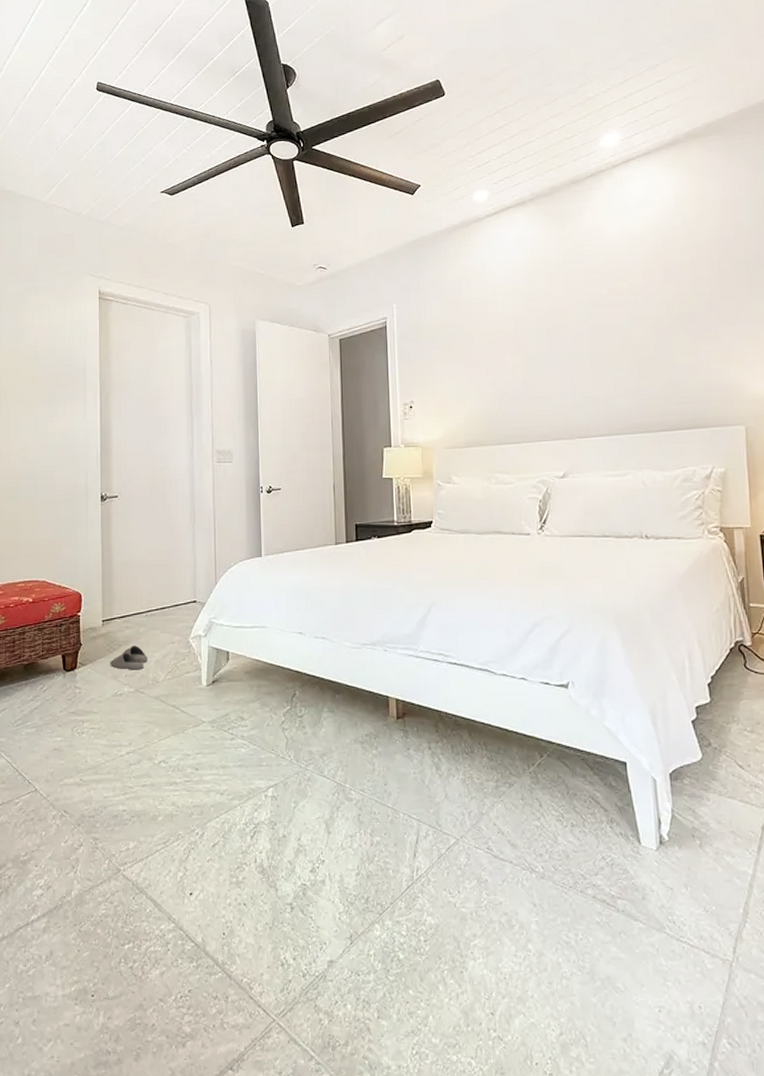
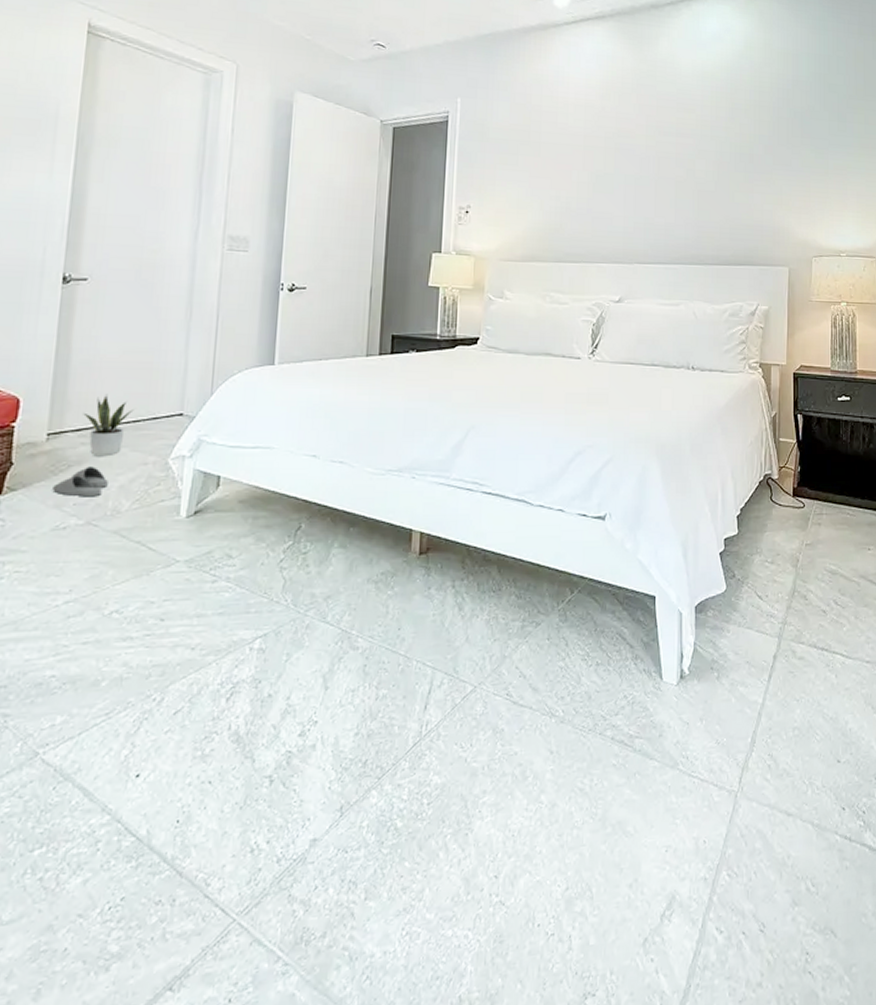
potted plant: none [125,587,160,638] -> present [83,393,134,457]

